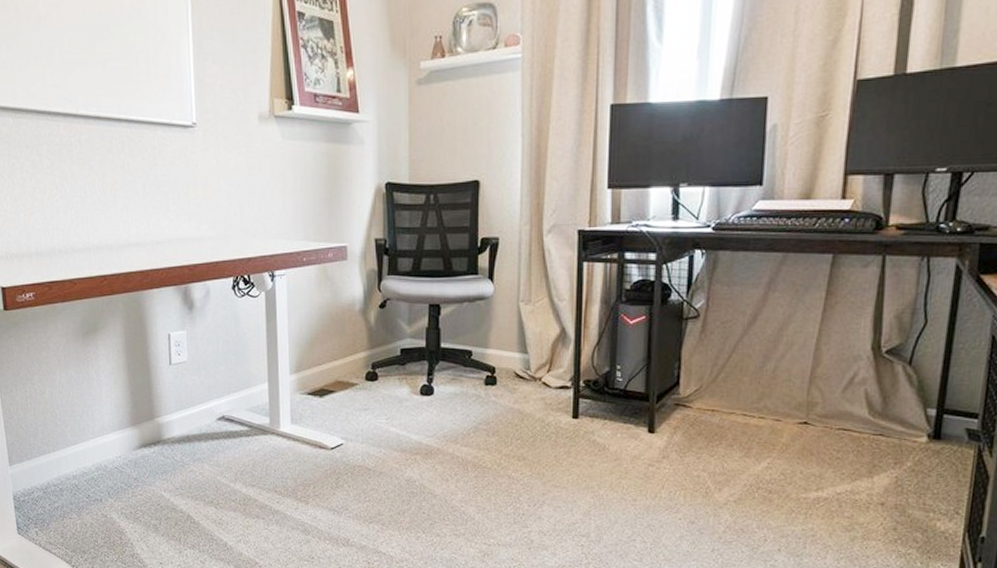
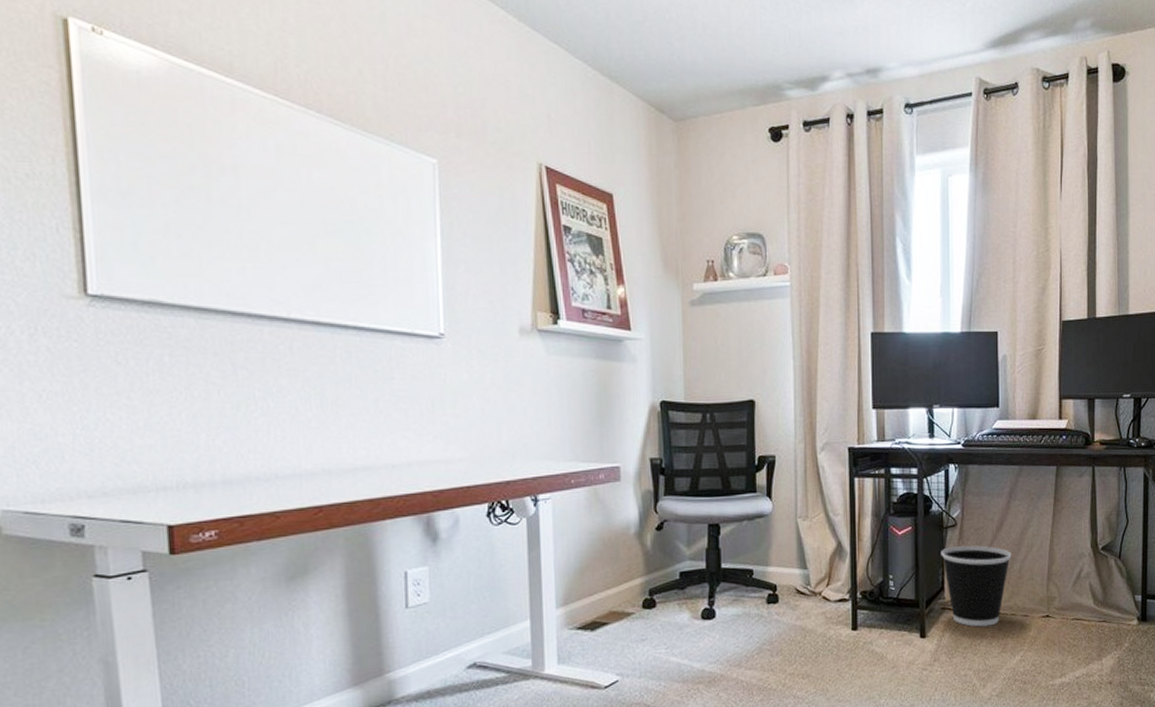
wastebasket: none [678,340,766,428] -> present [941,545,1012,627]

